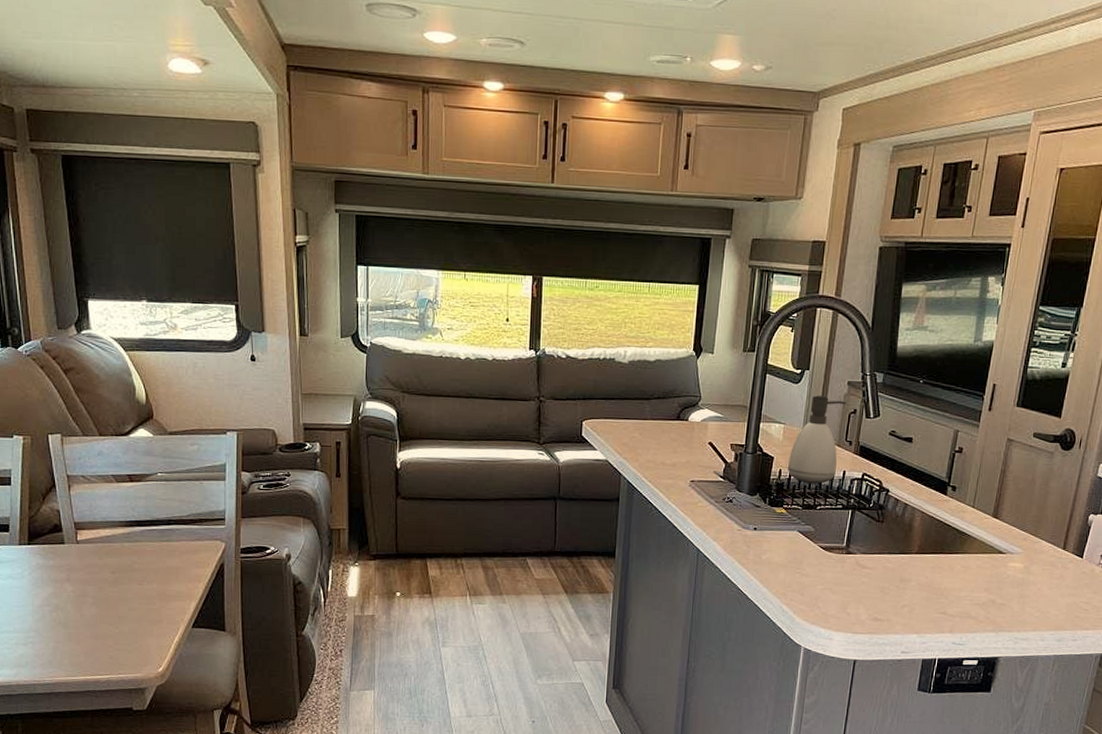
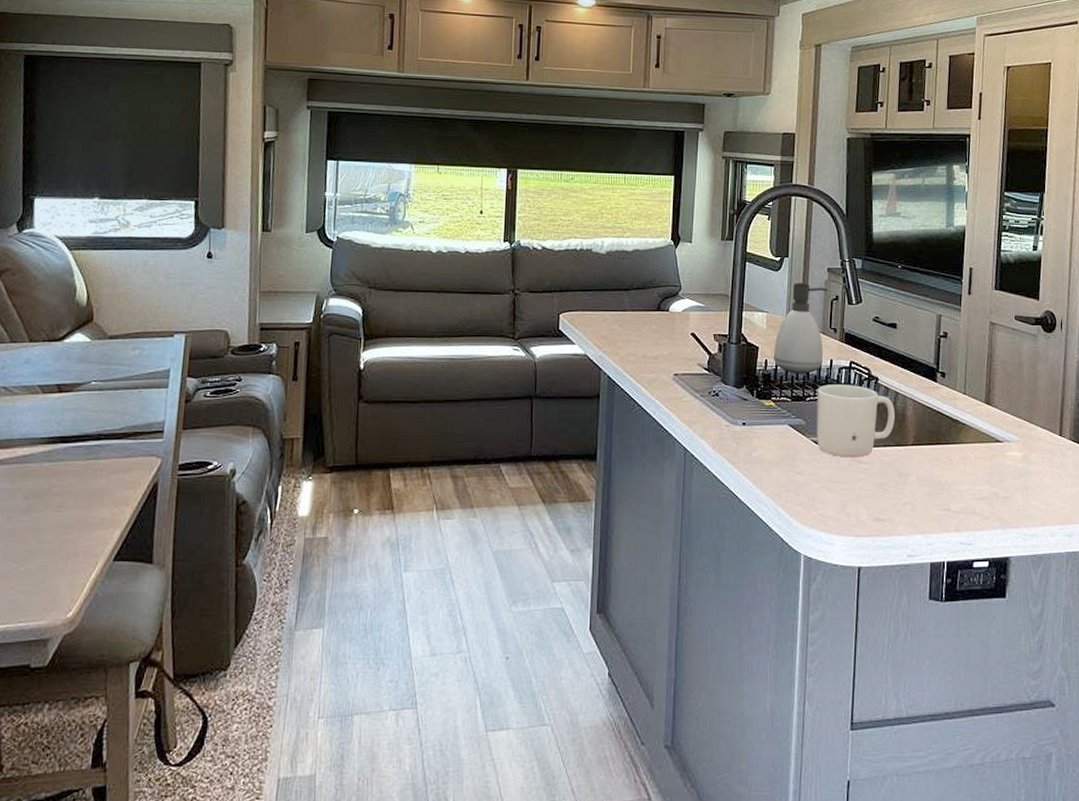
mug: none [824,494,903,563] -> present [817,384,895,458]

